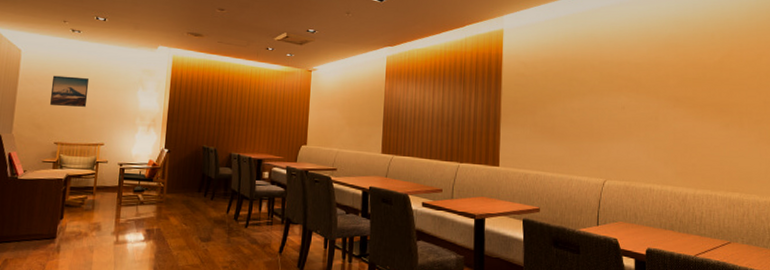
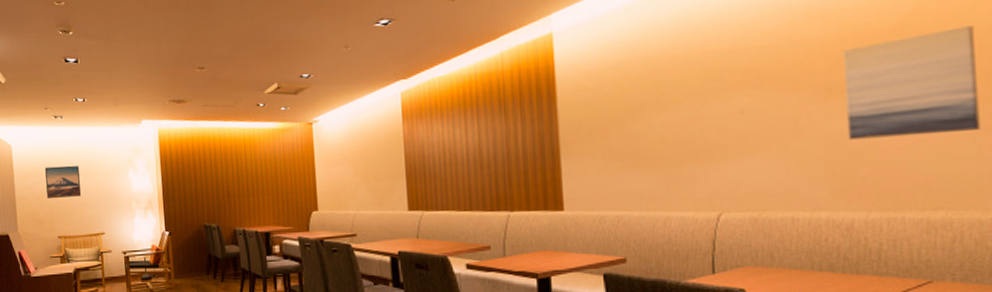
wall art: none [685,69,761,140] -> present [842,26,980,140]

